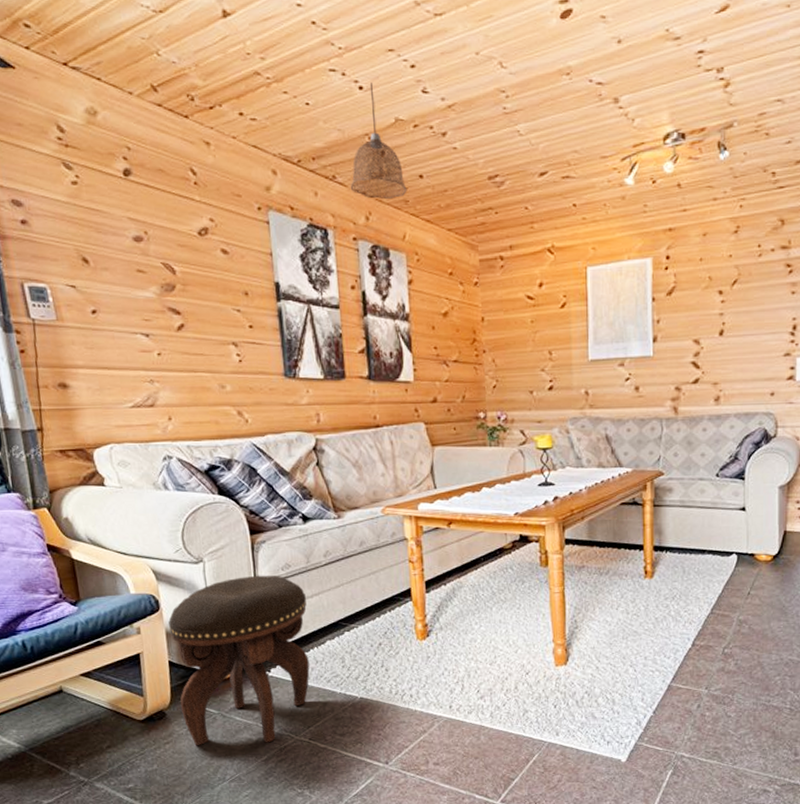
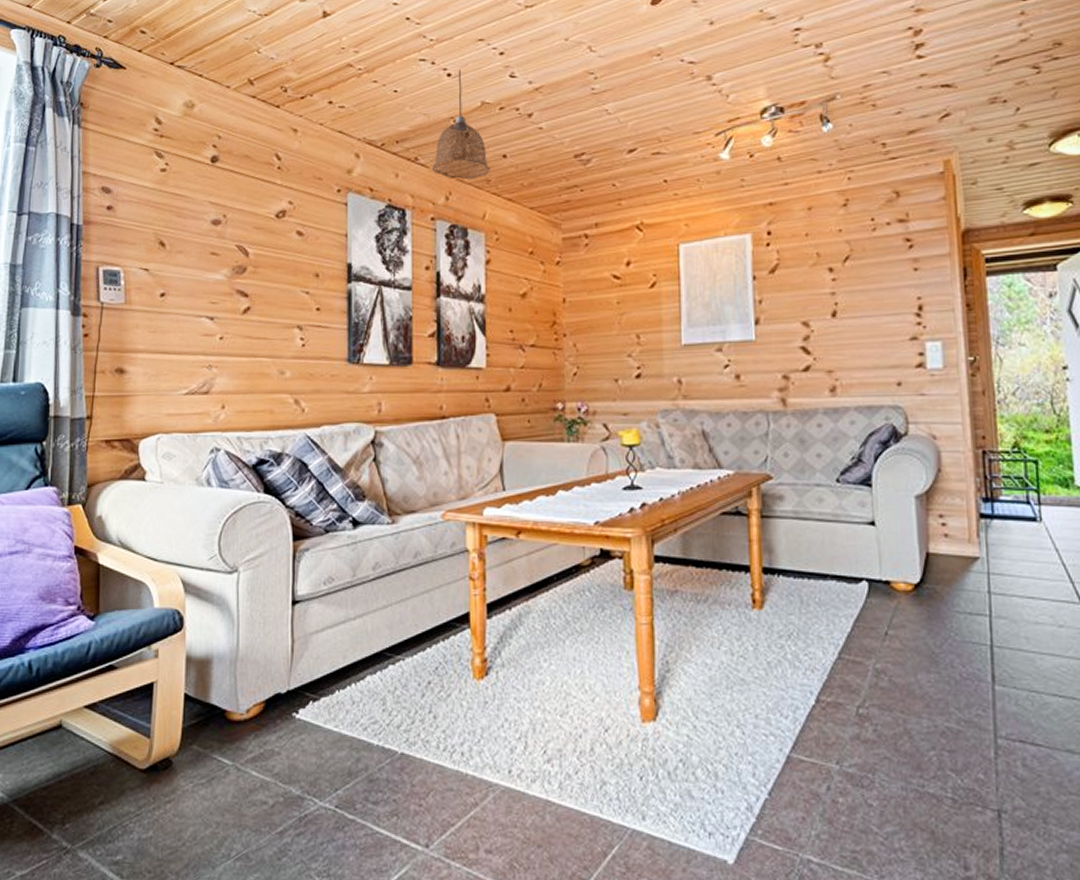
footstool: present [168,575,310,746] -> none [191,590,348,809]

